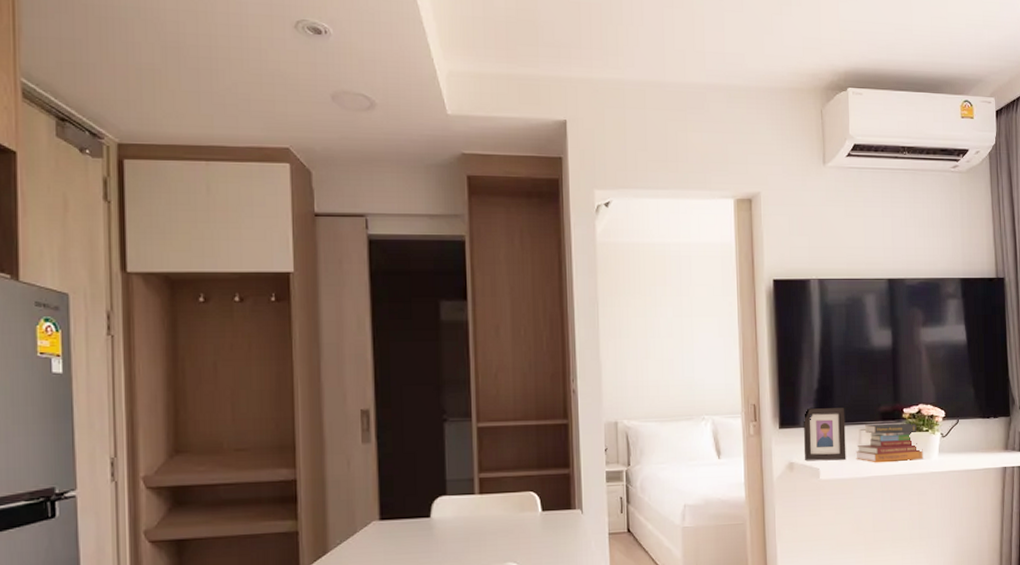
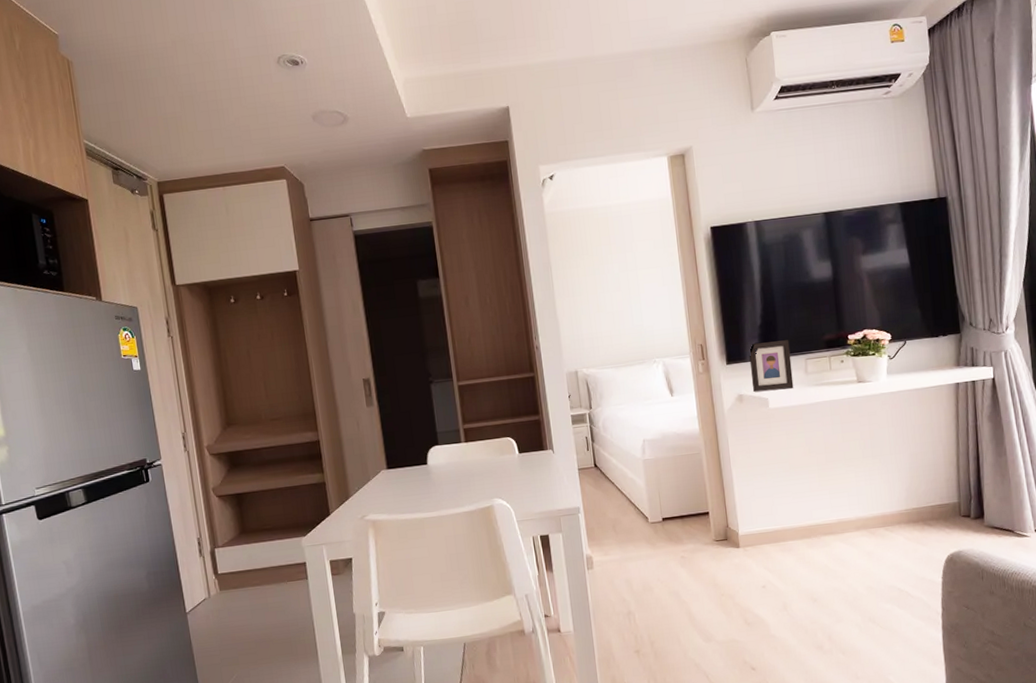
books: present [856,423,923,462] -> none [802,348,871,389]

